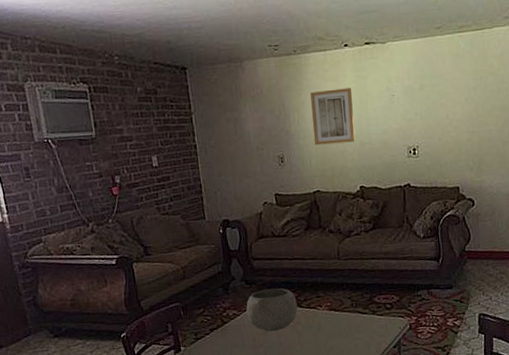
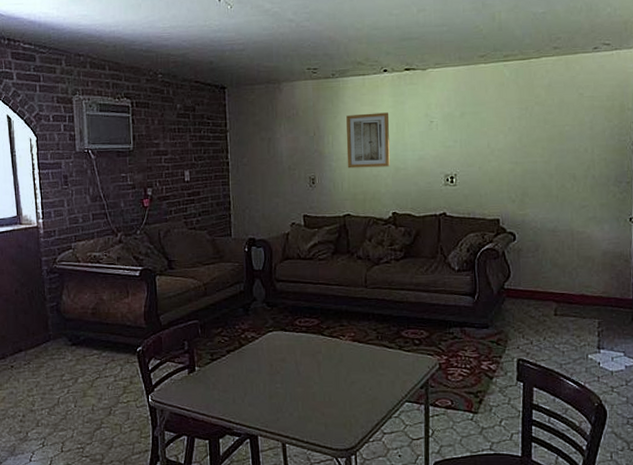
bowl: present [246,288,298,332] -> none [265,313,319,359]

